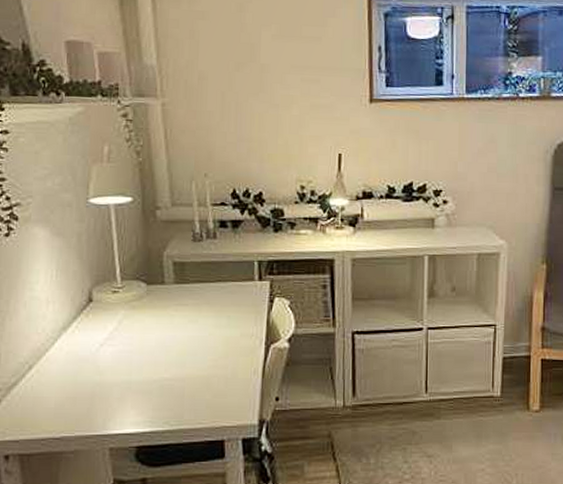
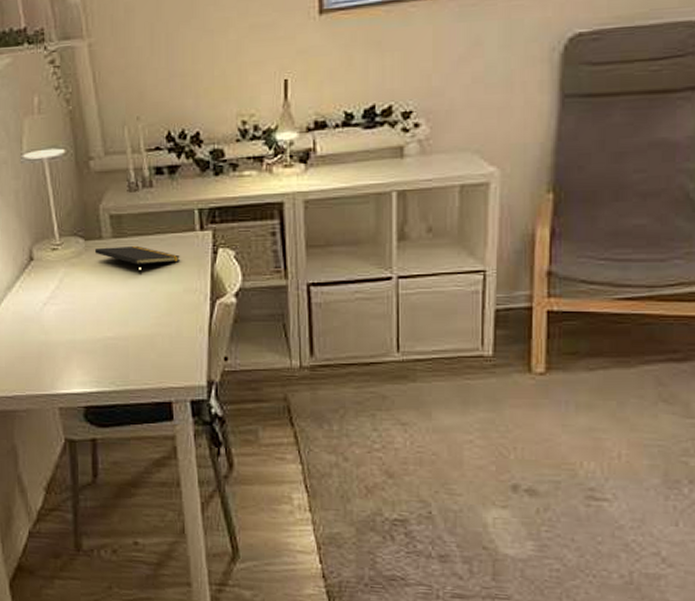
notepad: none [156,292,239,319] -> present [94,246,180,274]

